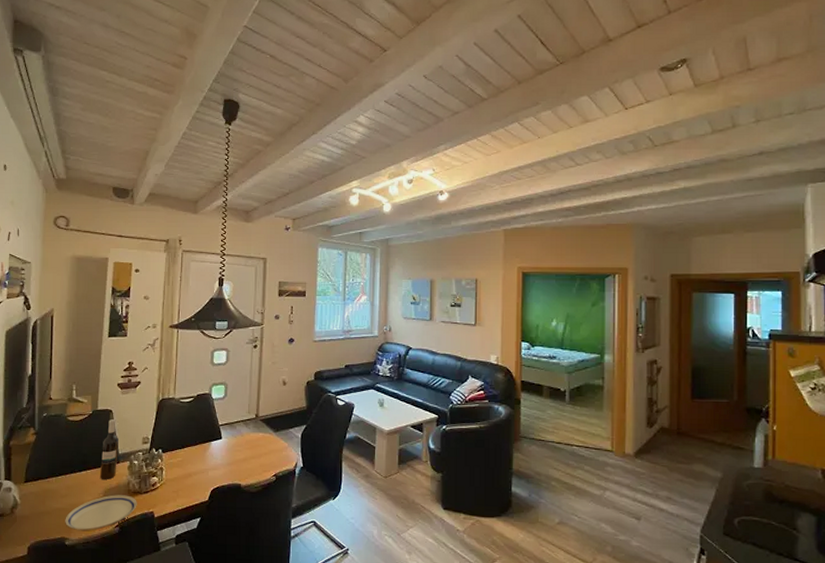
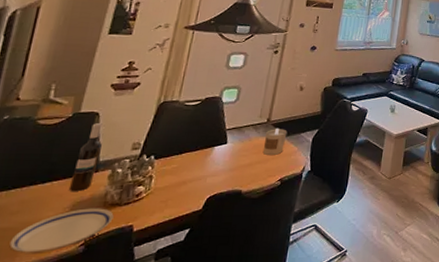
candle: none [255,423,276,451] -> present [262,128,287,156]

